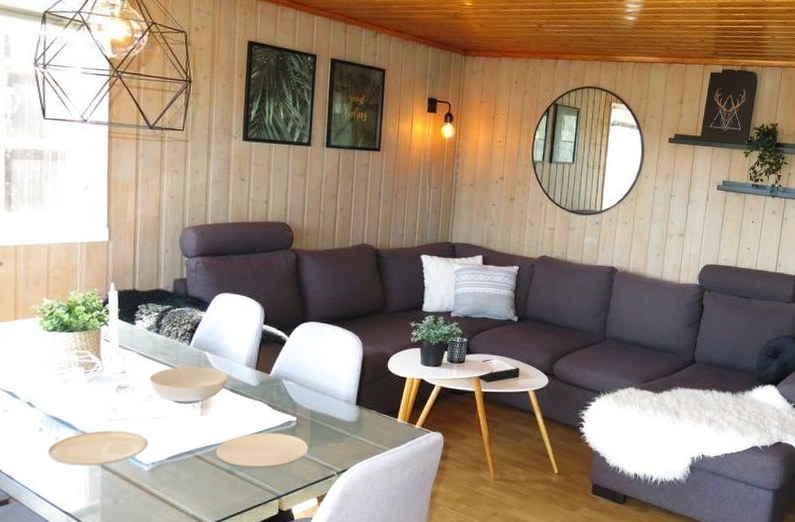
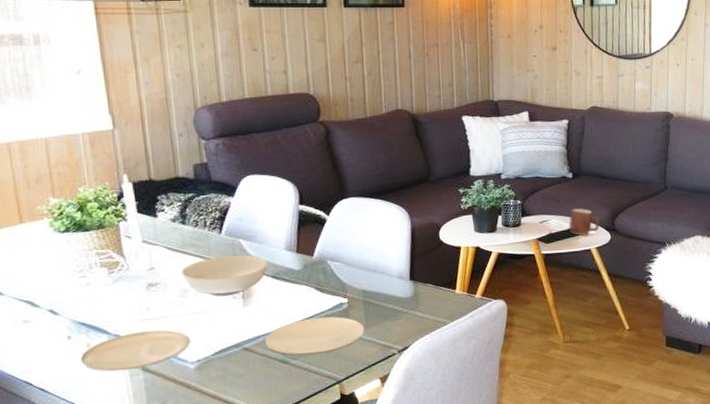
mug: none [509,350,540,377] -> present [569,208,600,236]

